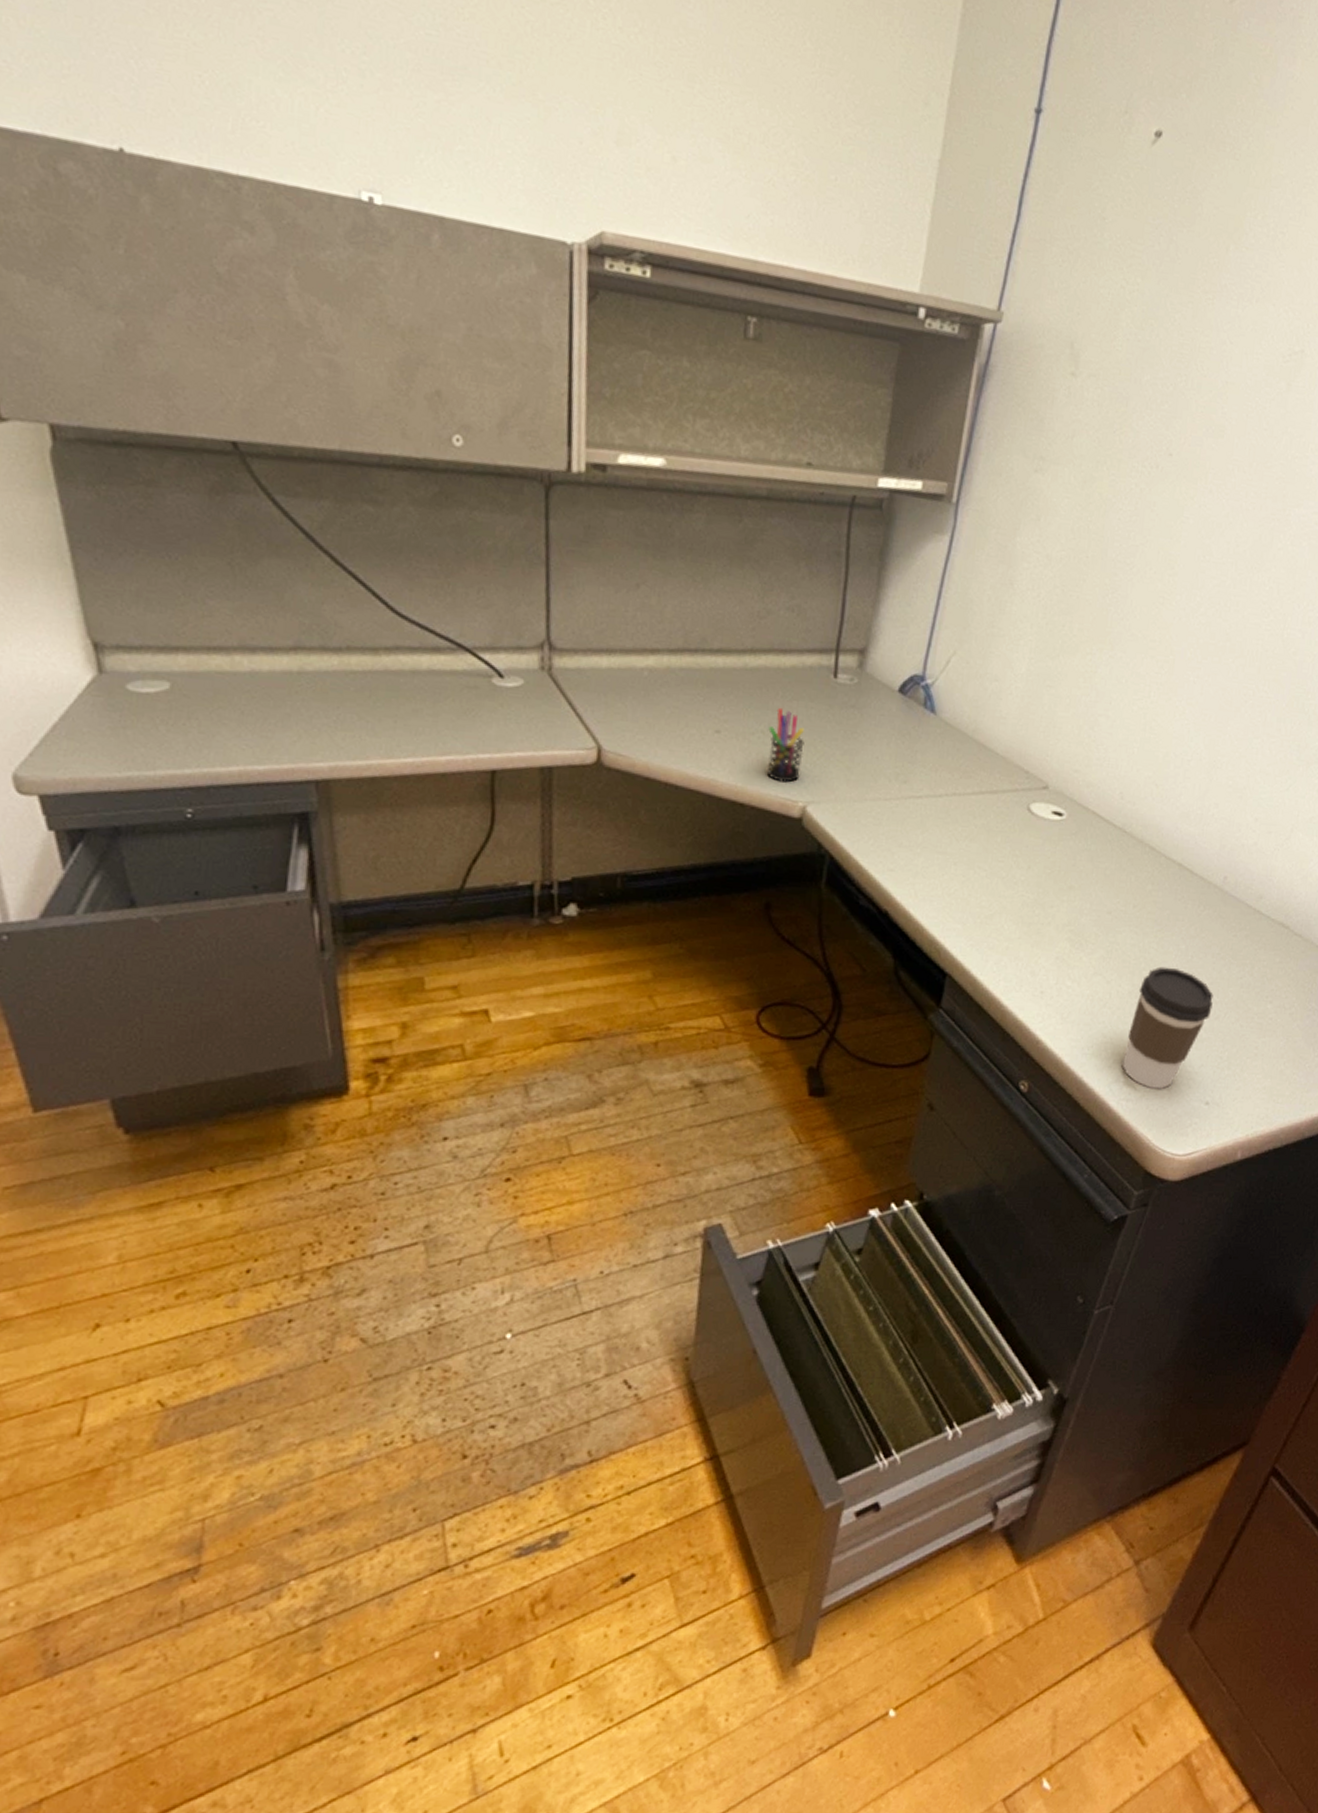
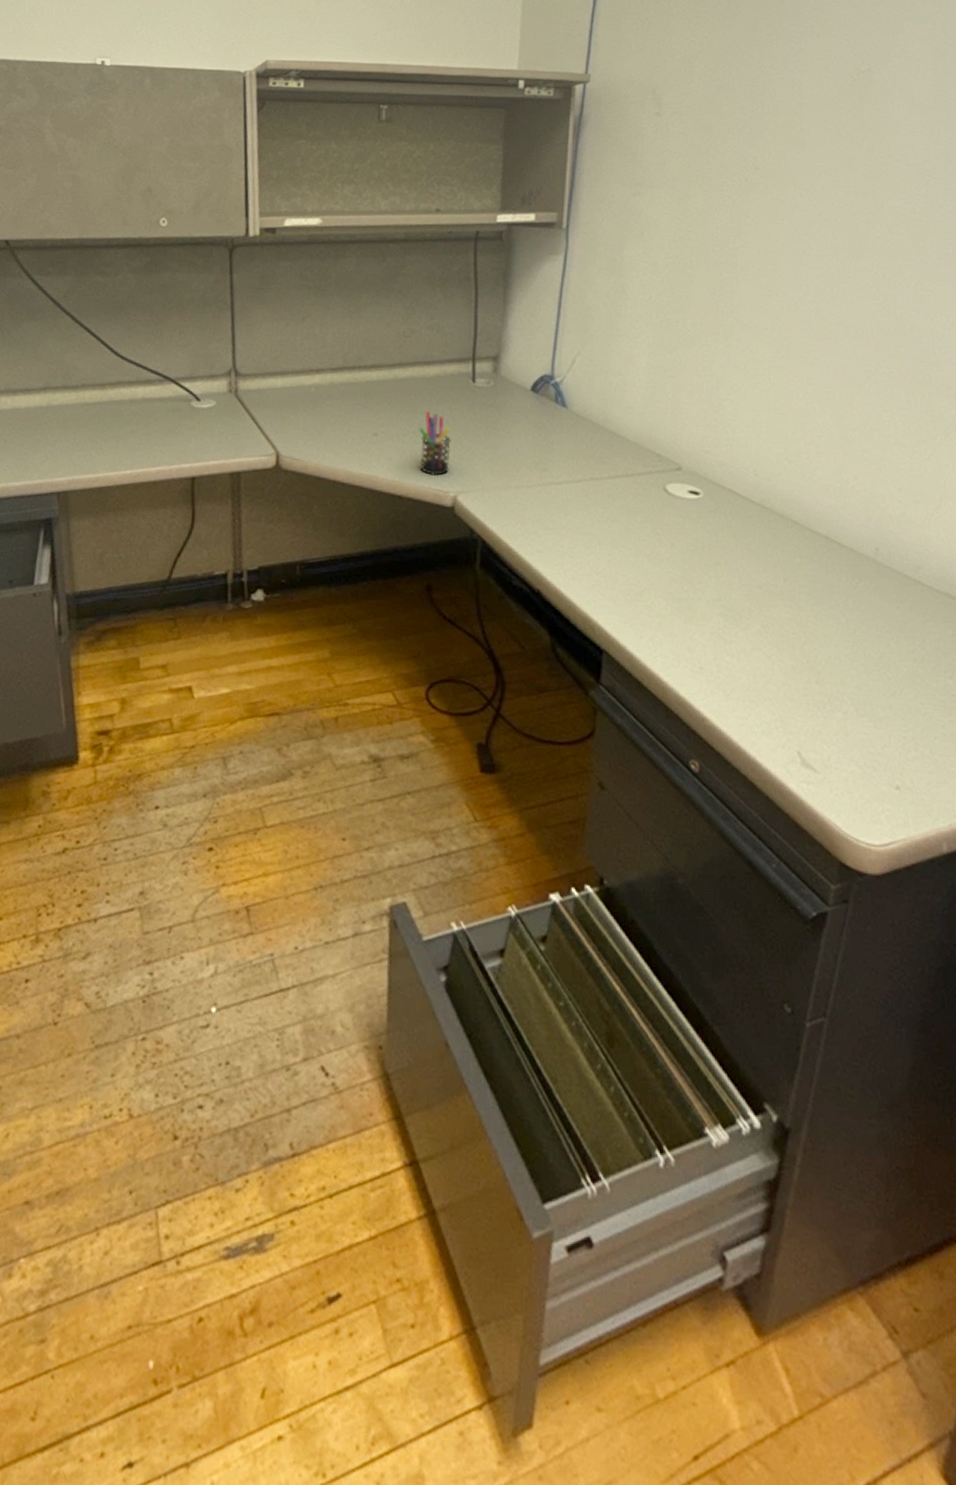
coffee cup: present [1121,966,1213,1090] -> none [796,641,886,772]

